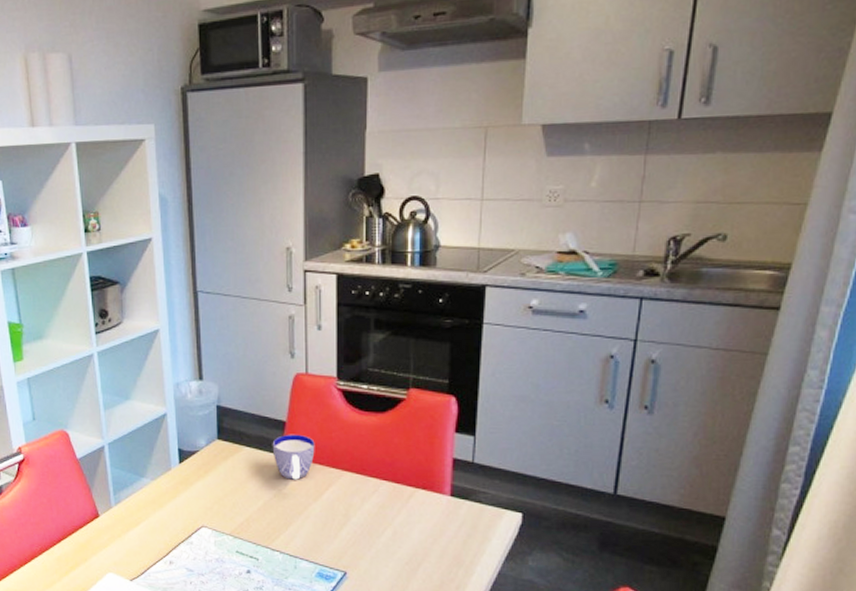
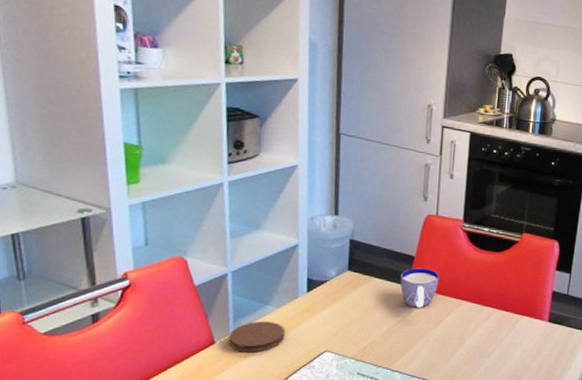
coaster: none [111,494,161,527] -> present [229,321,284,353]

